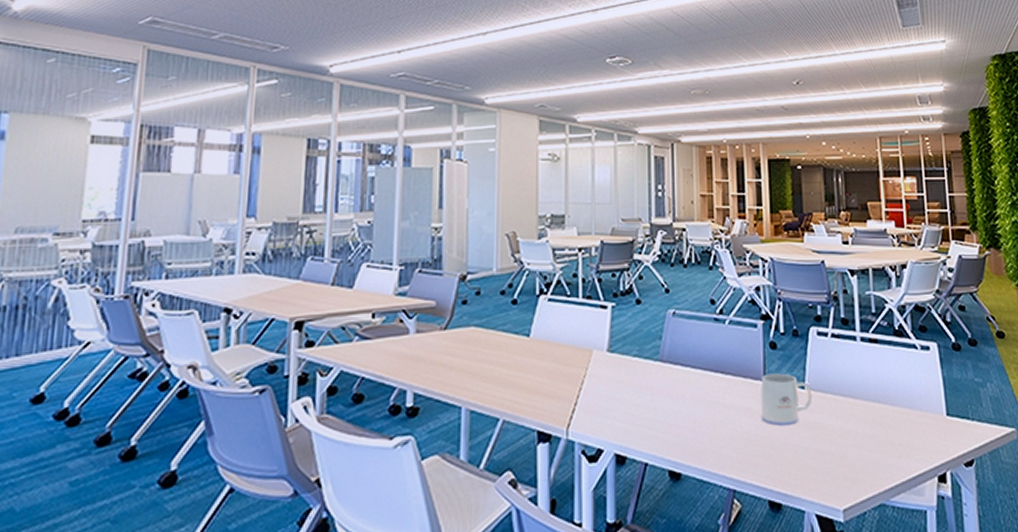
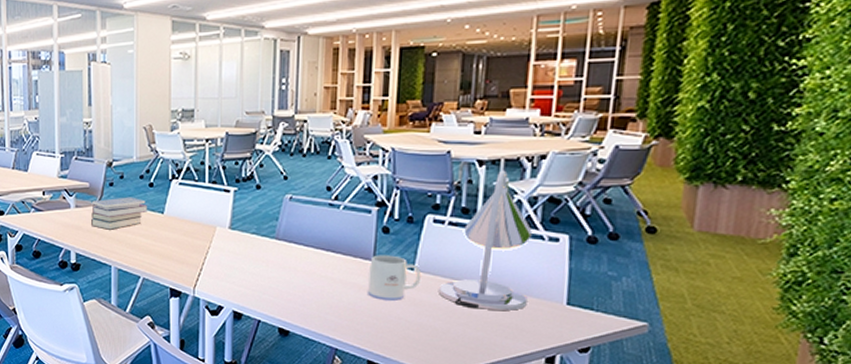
books: none [436,317,509,360] -> present [91,197,147,230]
table lamp: none [831,279,913,428] -> present [439,170,532,310]

